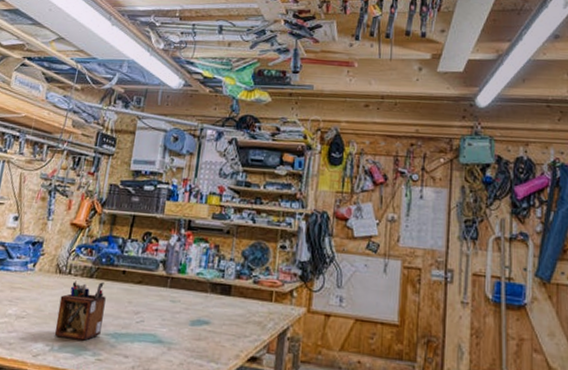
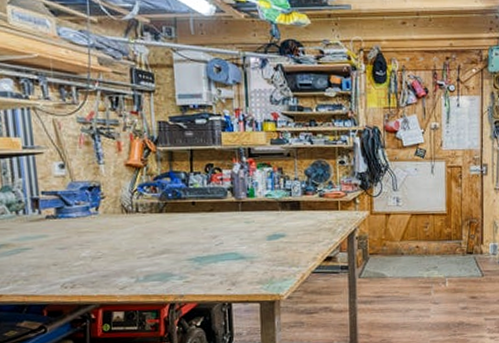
desk organizer: present [54,281,106,341] -> none [133,215,184,269]

